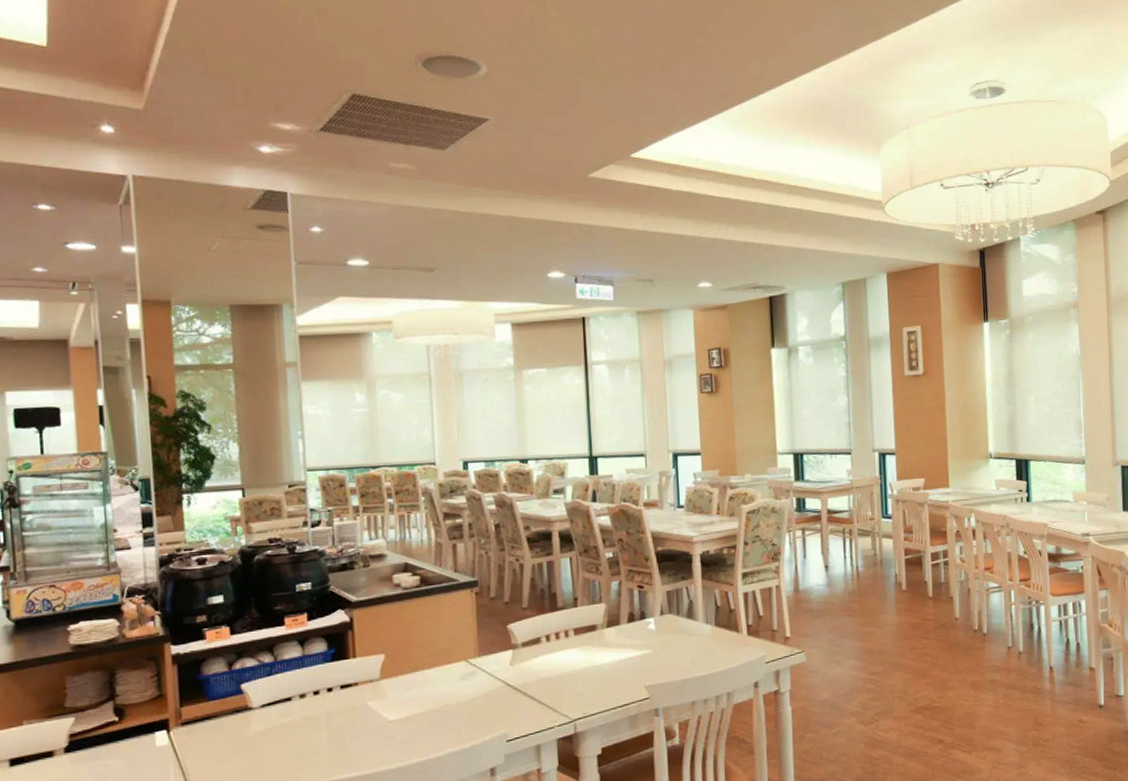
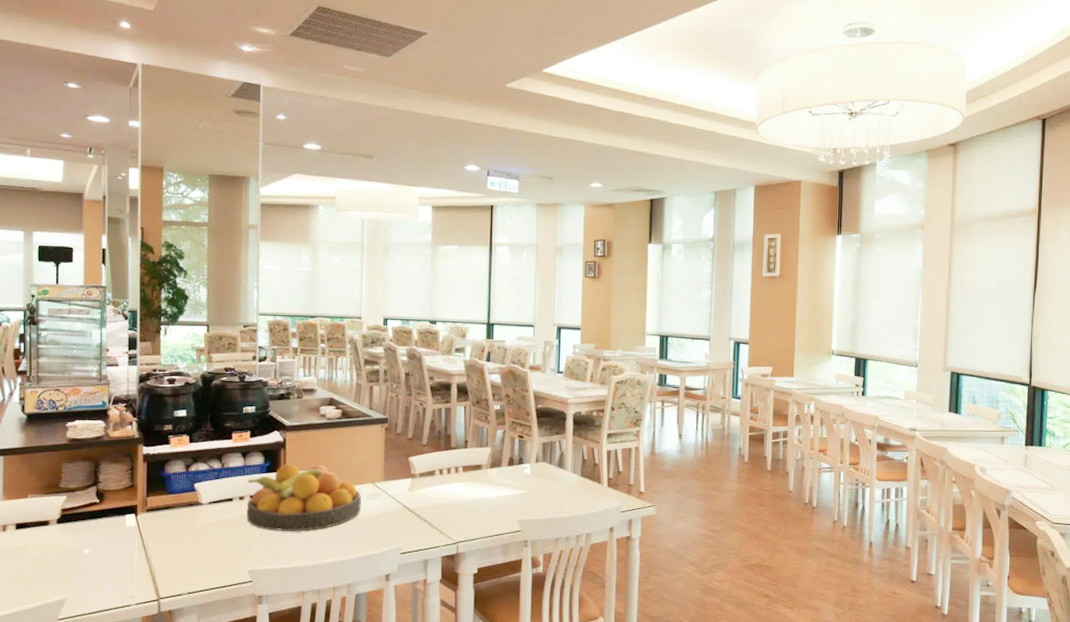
fruit bowl: none [309,645,454,732] -> present [246,463,361,532]

